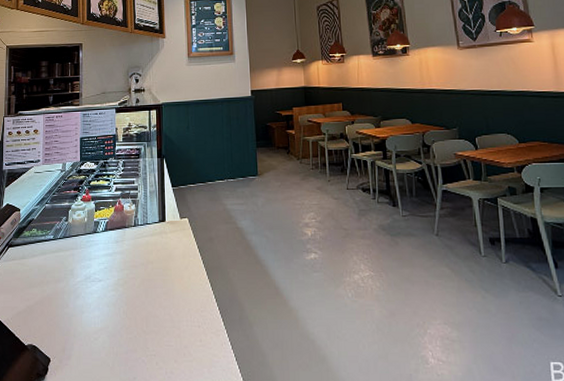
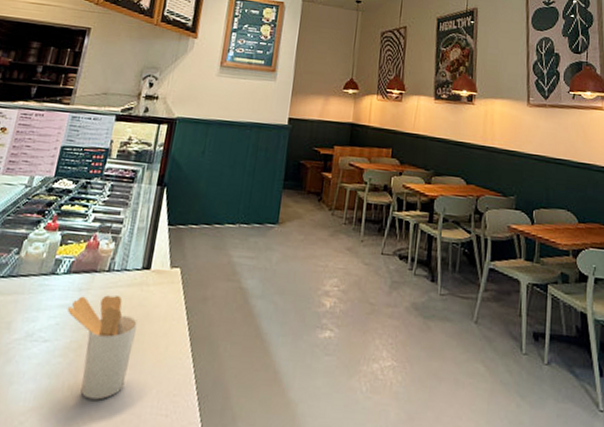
utensil holder: none [110,244,165,319] -> present [67,295,138,400]

